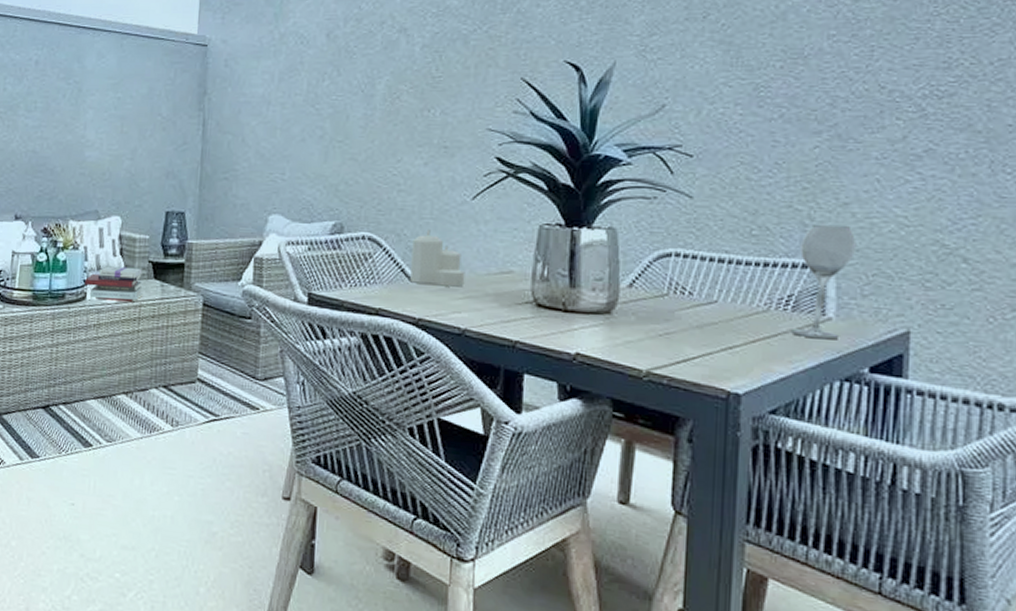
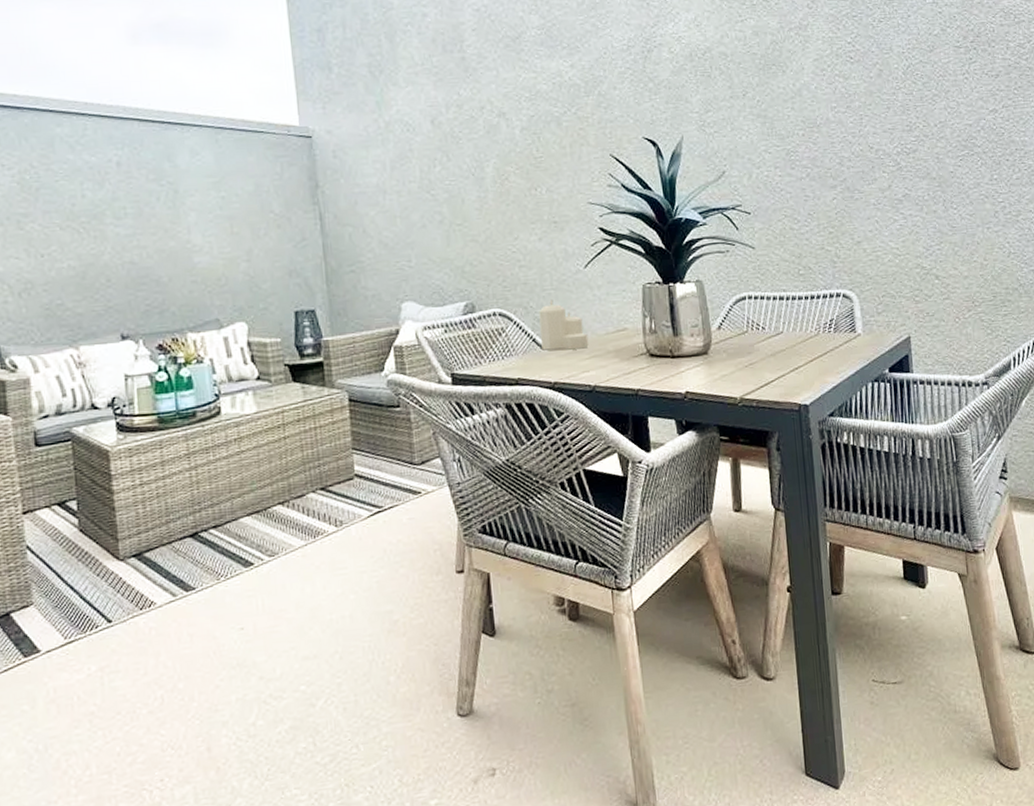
books: present [85,266,143,303] -> none [216,372,284,412]
wineglass: present [791,225,857,340] -> none [833,260,870,352]

